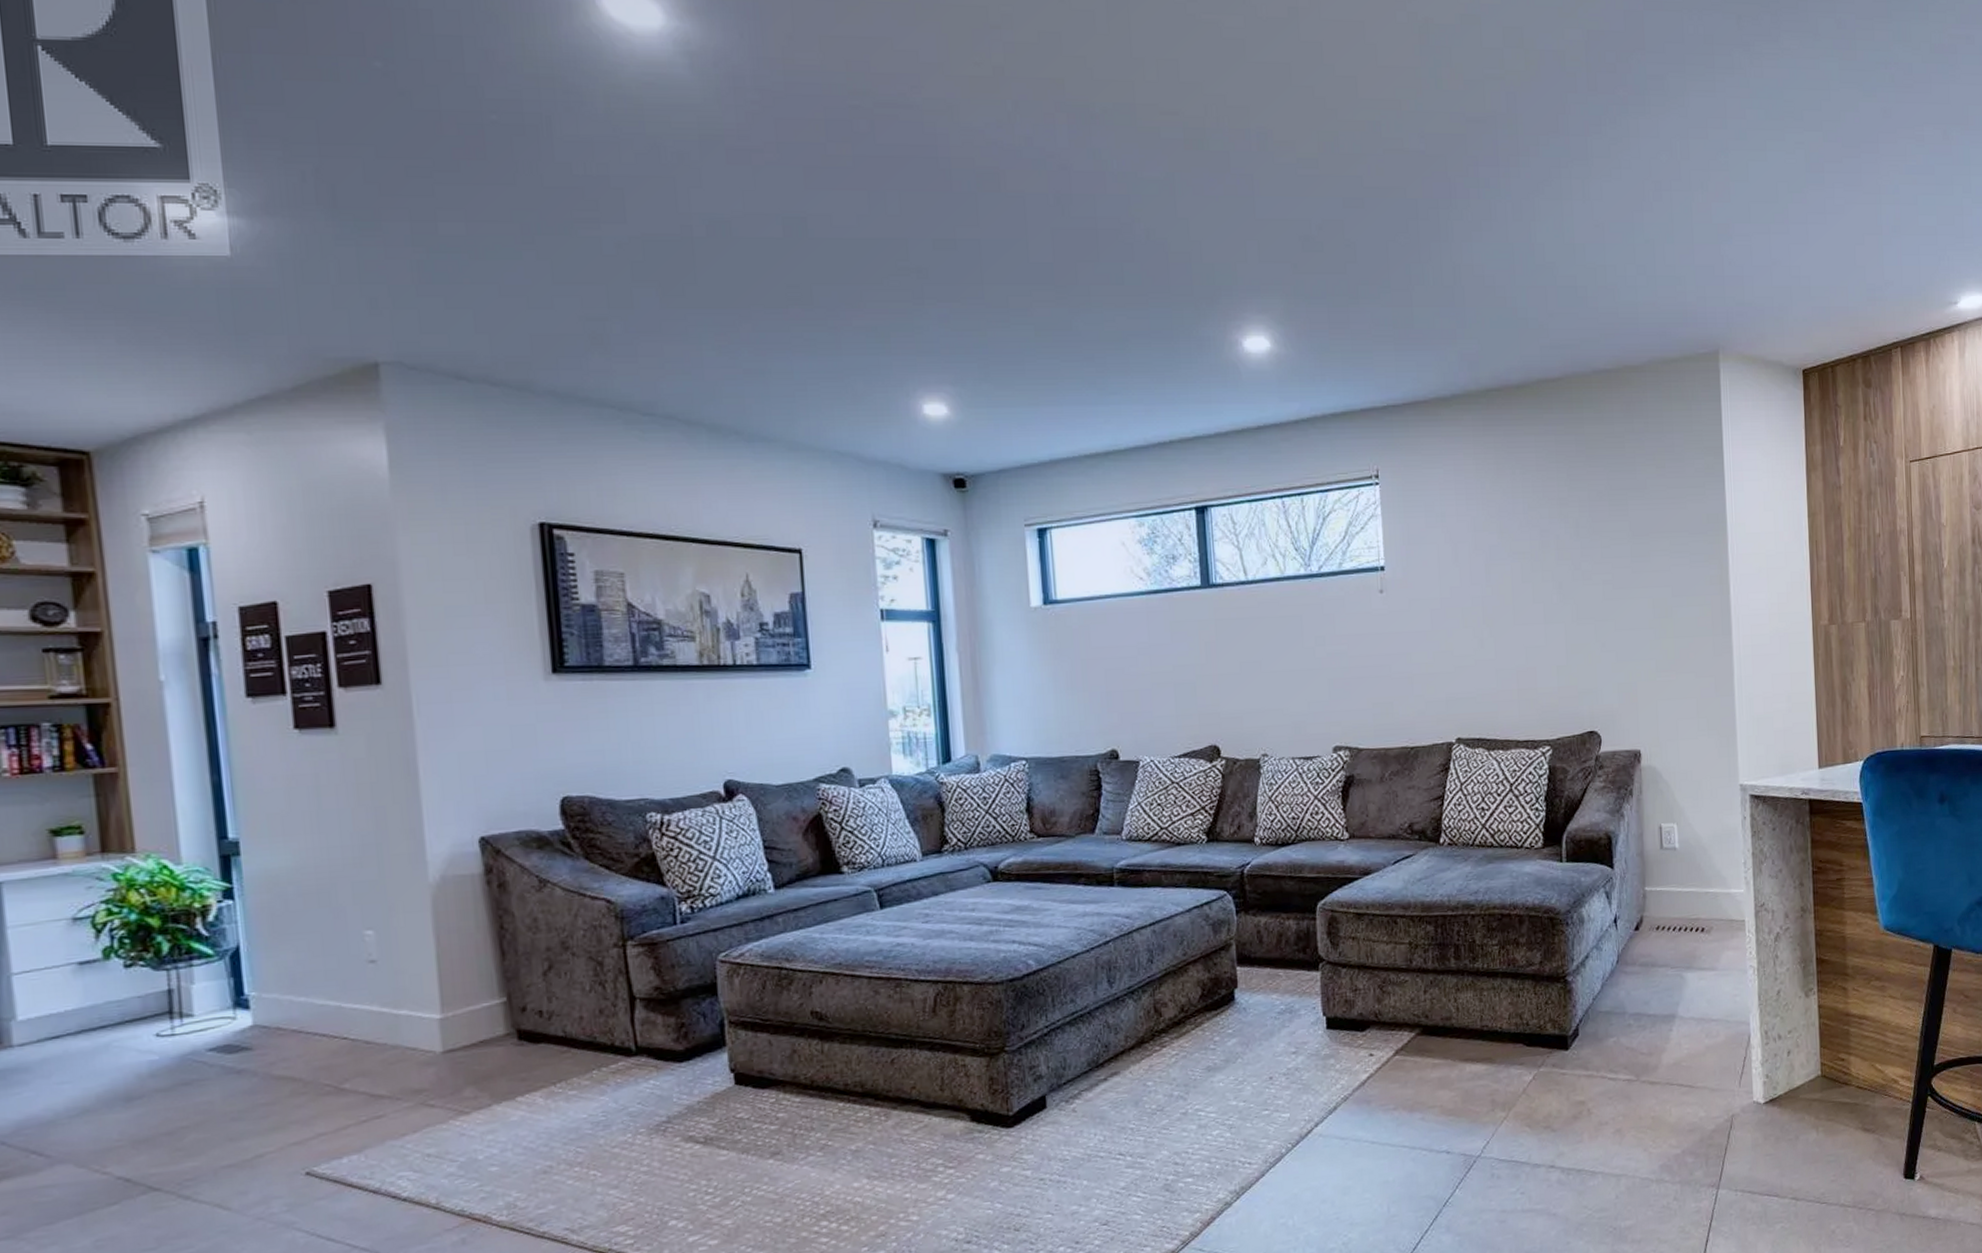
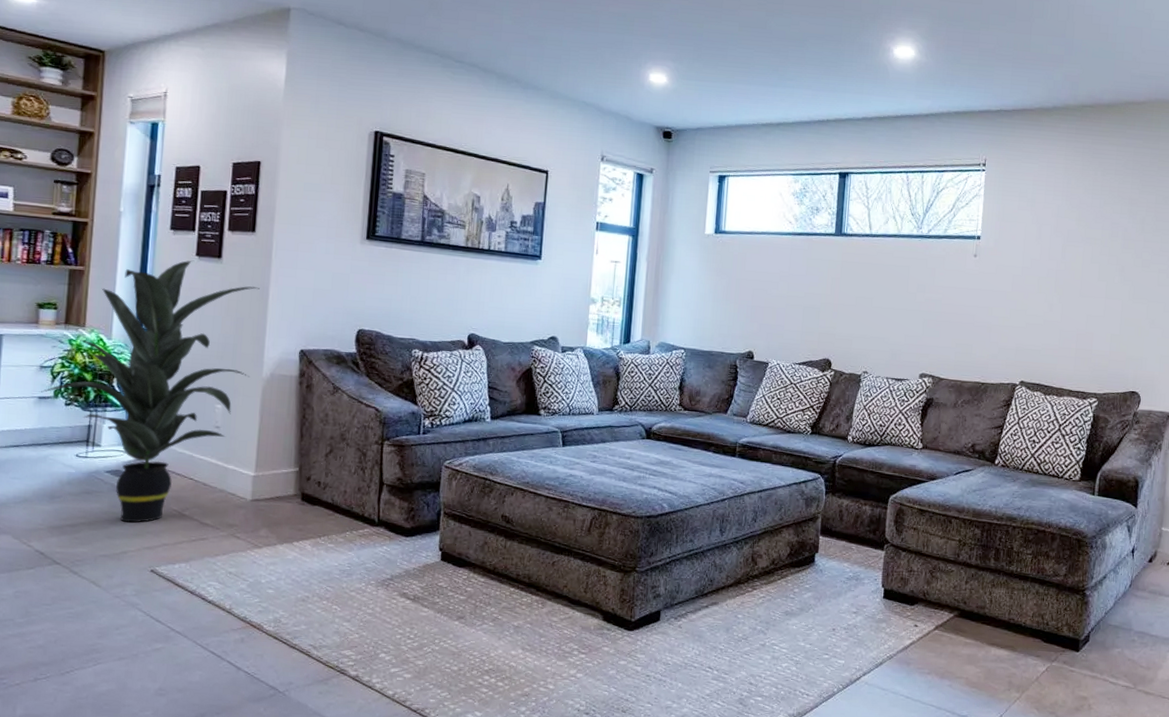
indoor plant: none [81,735,409,1115] -> present [41,260,260,523]

